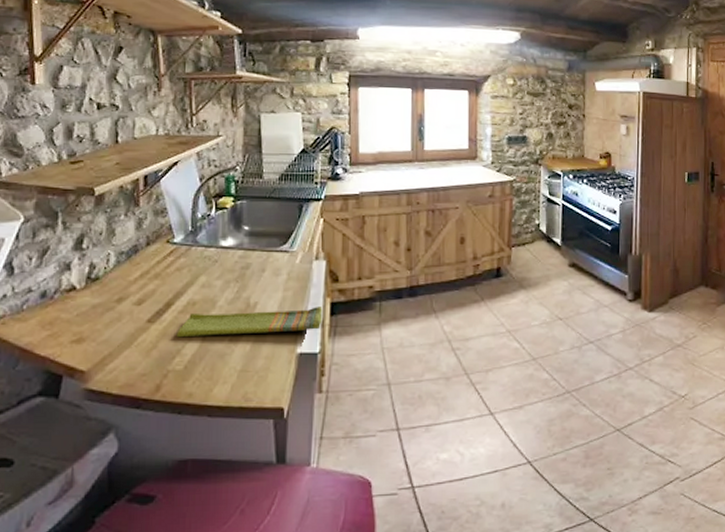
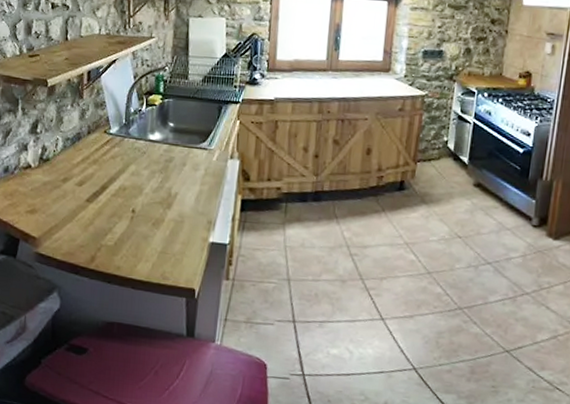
dish towel: present [176,307,323,338] -> none [109,196,234,223]

